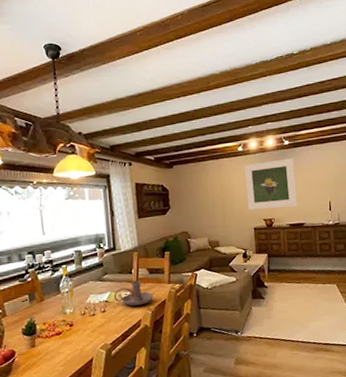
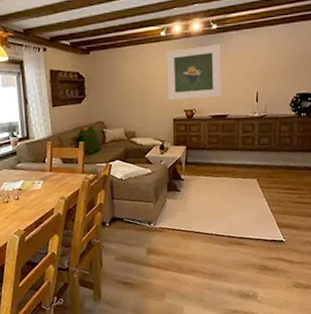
candle holder: present [113,280,154,306] -> none [27,169,67,195]

